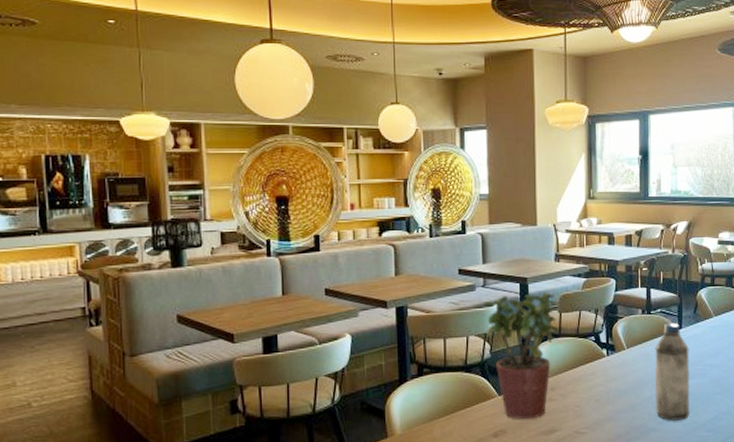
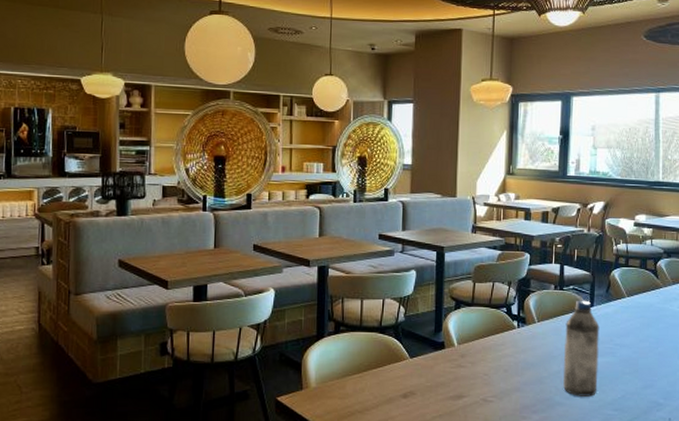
potted plant: present [483,291,559,420] -> none [400,261,472,384]

